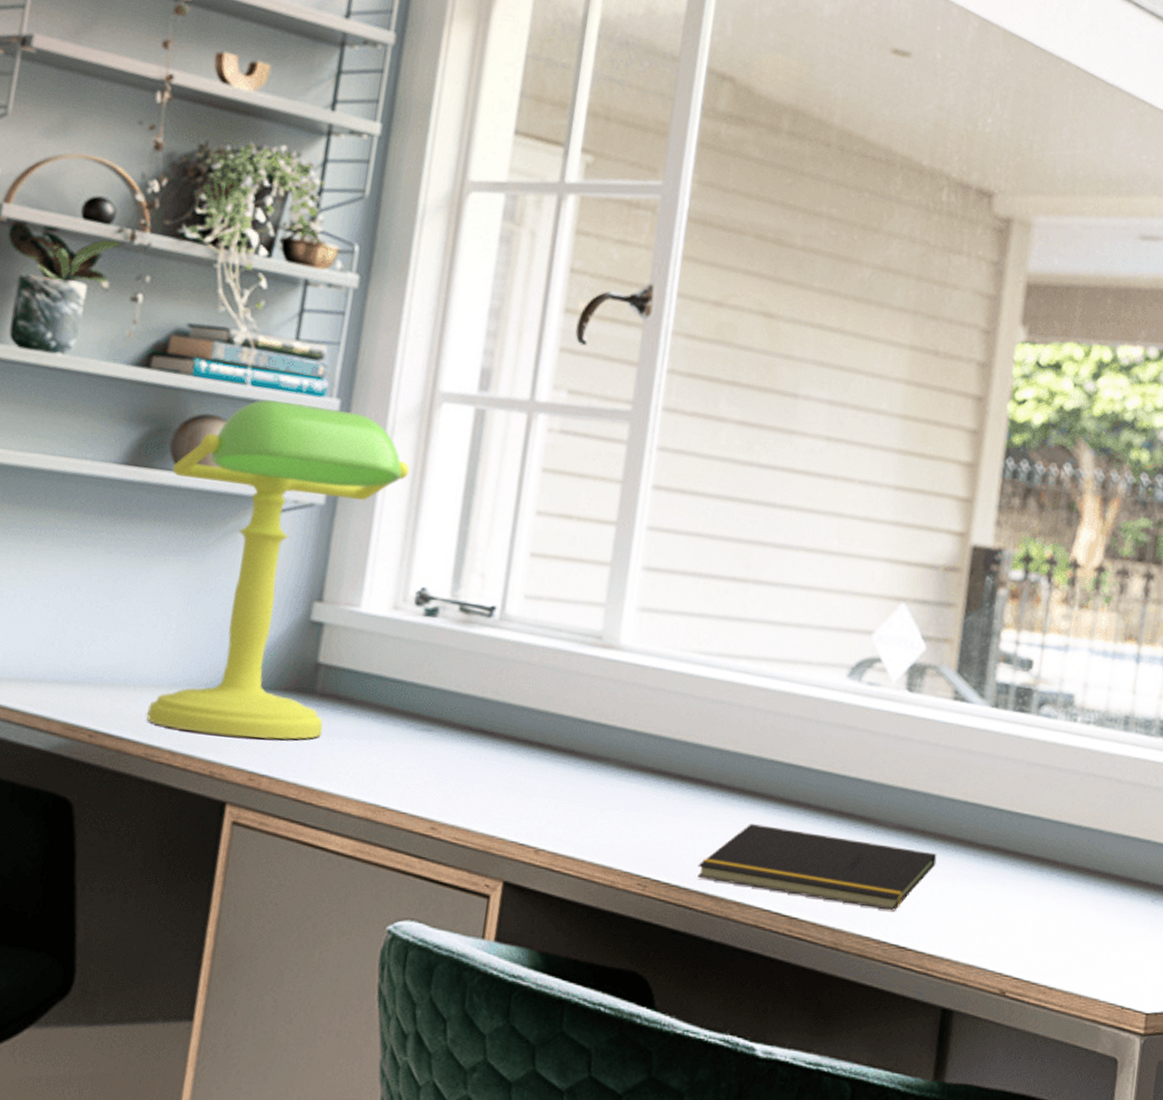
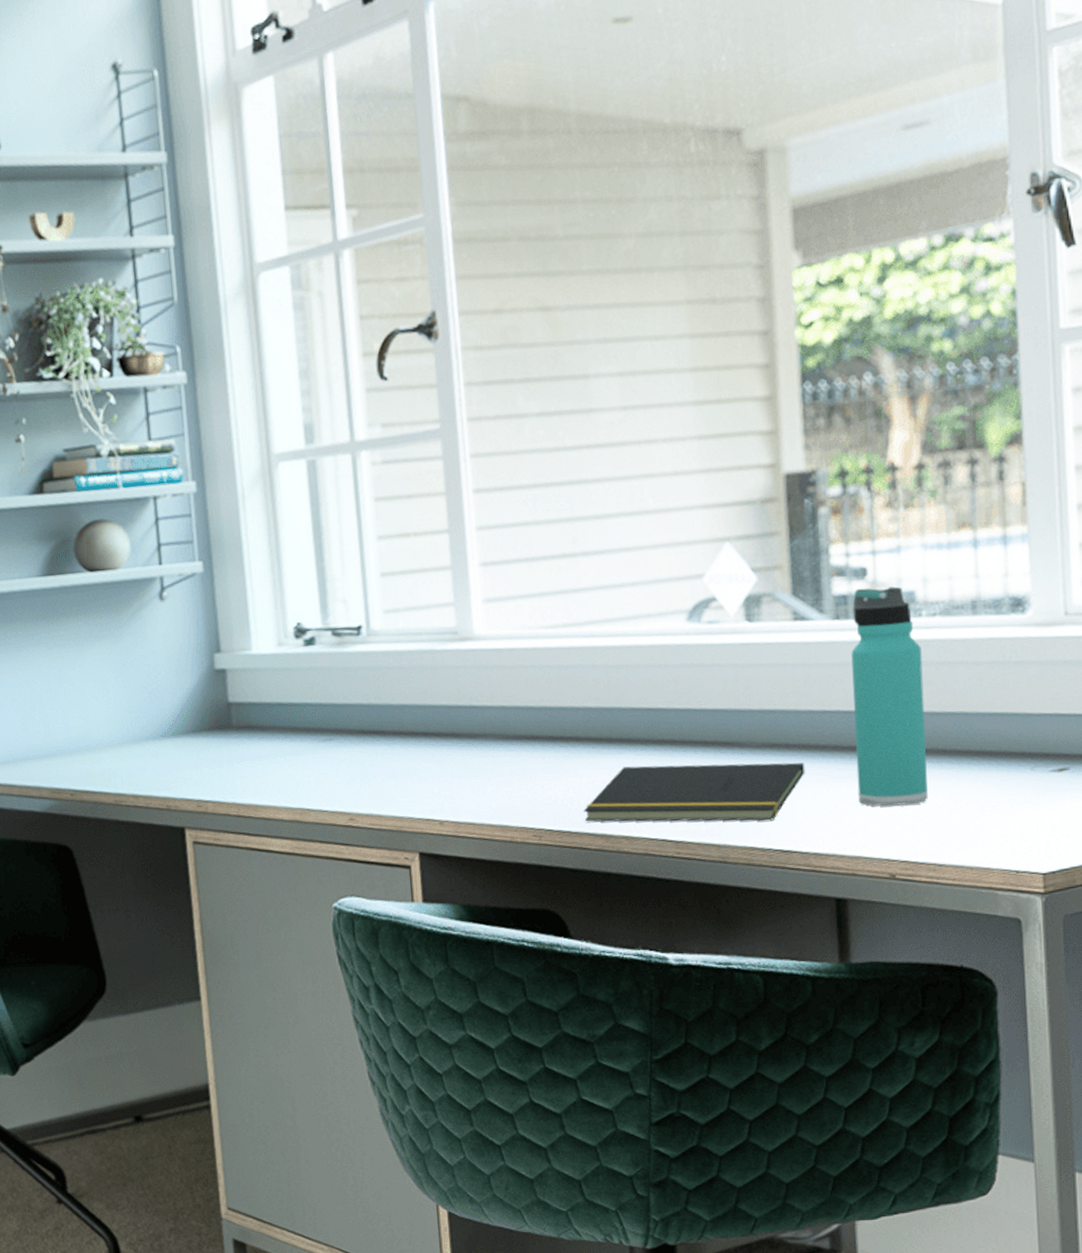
desk lamp: present [146,399,410,741] -> none [80,489,265,778]
thermos bottle: none [983,680,1071,919] -> present [851,586,928,806]

